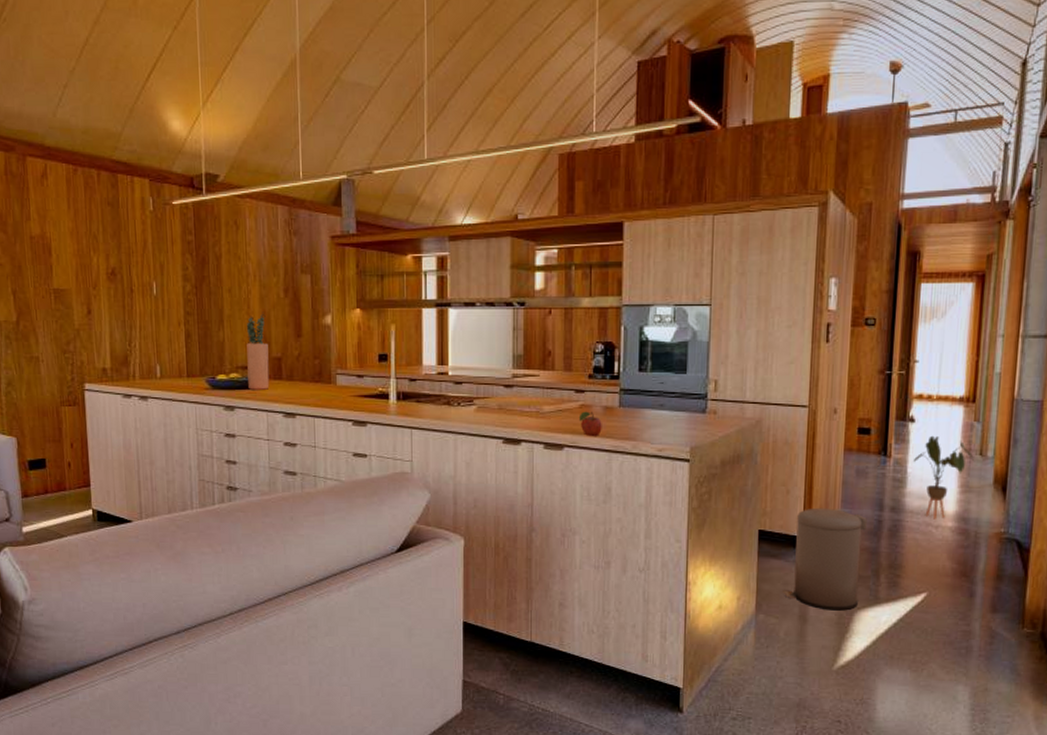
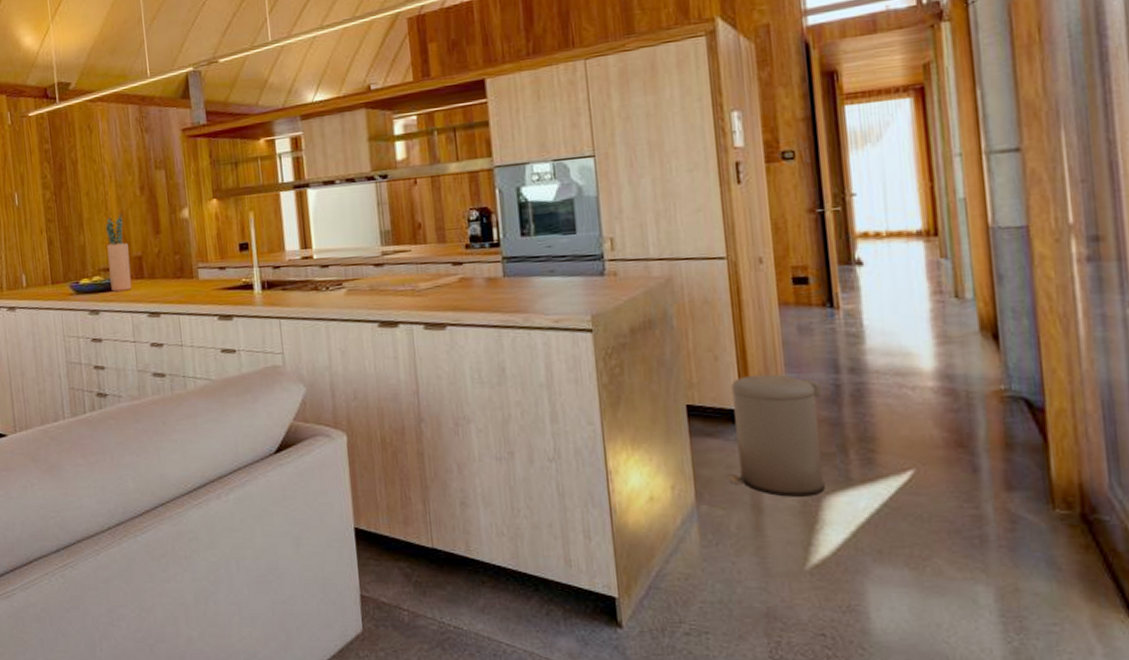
fruit: present [578,411,602,437] -> none [459,284,487,313]
house plant: present [912,435,975,520] -> none [868,279,951,380]

